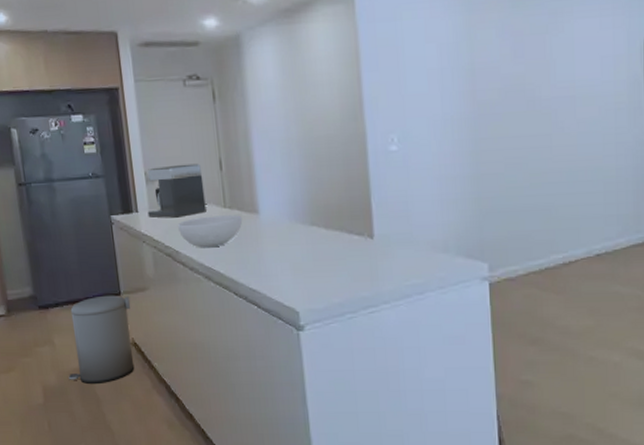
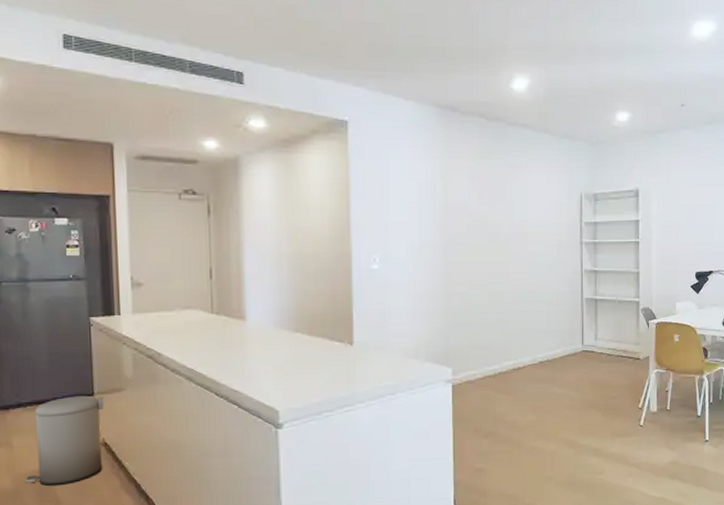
coffee maker: present [147,163,207,218] -> none [130,271,193,322]
bowl: present [177,215,243,248] -> none [161,320,229,351]

